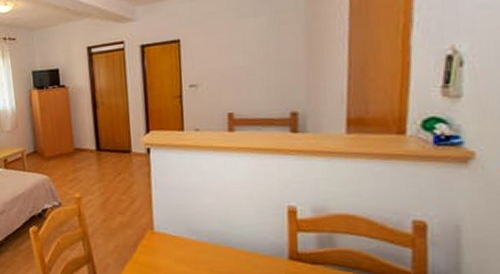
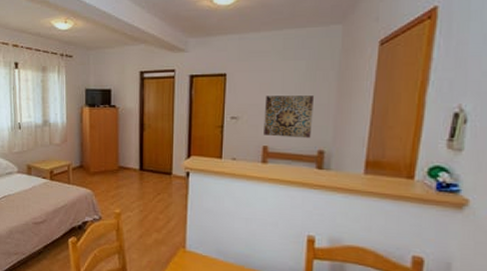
wall art: none [225,53,282,102] -> present [264,96,315,139]

